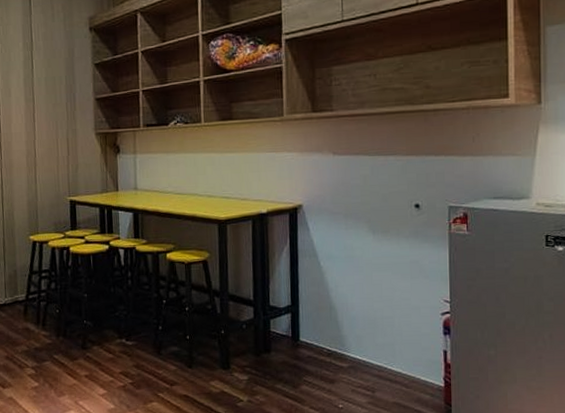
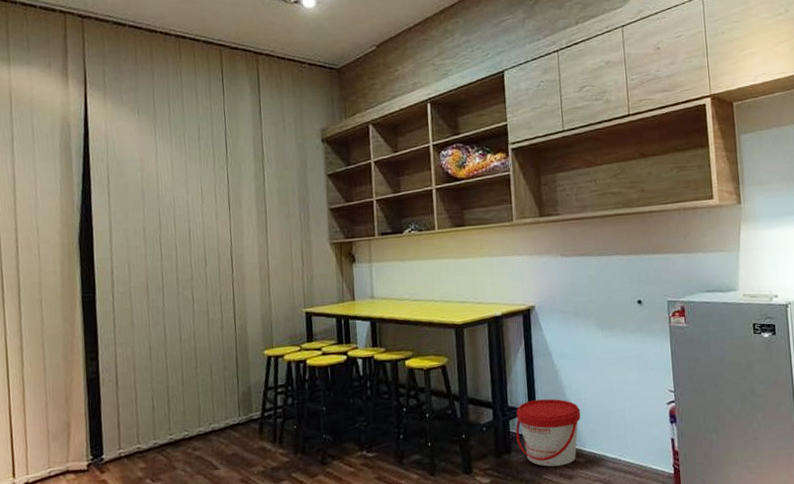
bucket: none [276,300,346,370] -> present [515,398,581,467]

